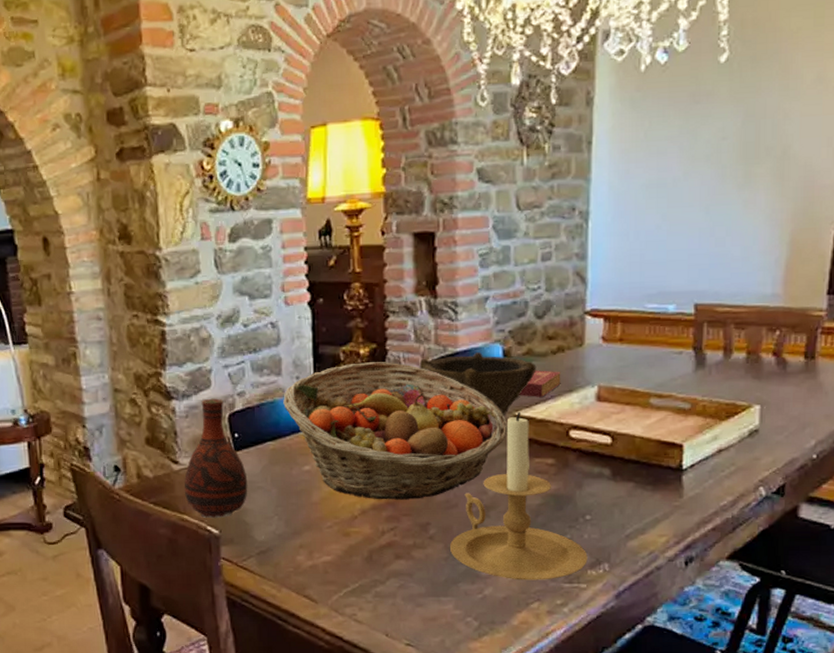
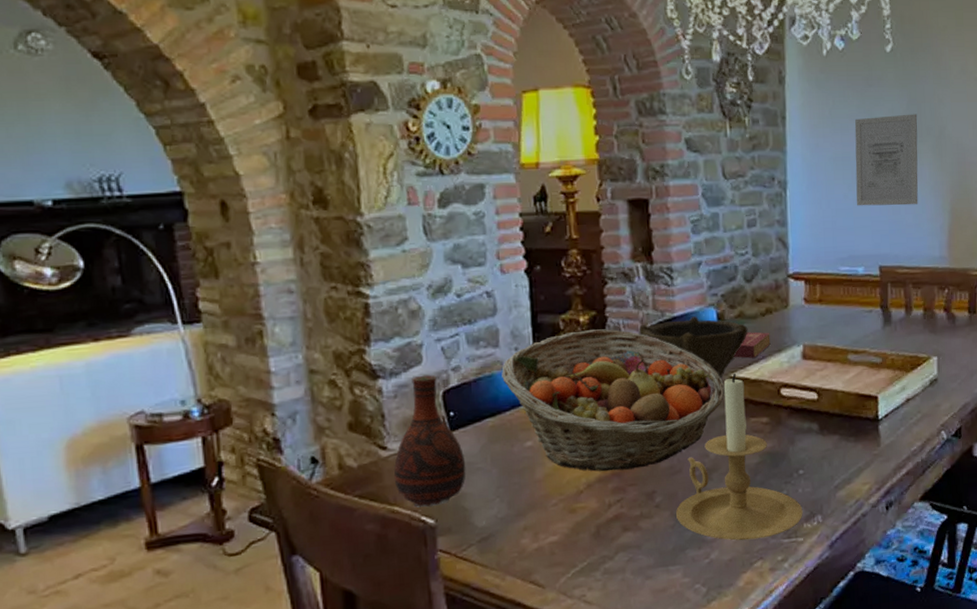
wall art: none [671,132,755,238] -> present [854,114,918,206]

